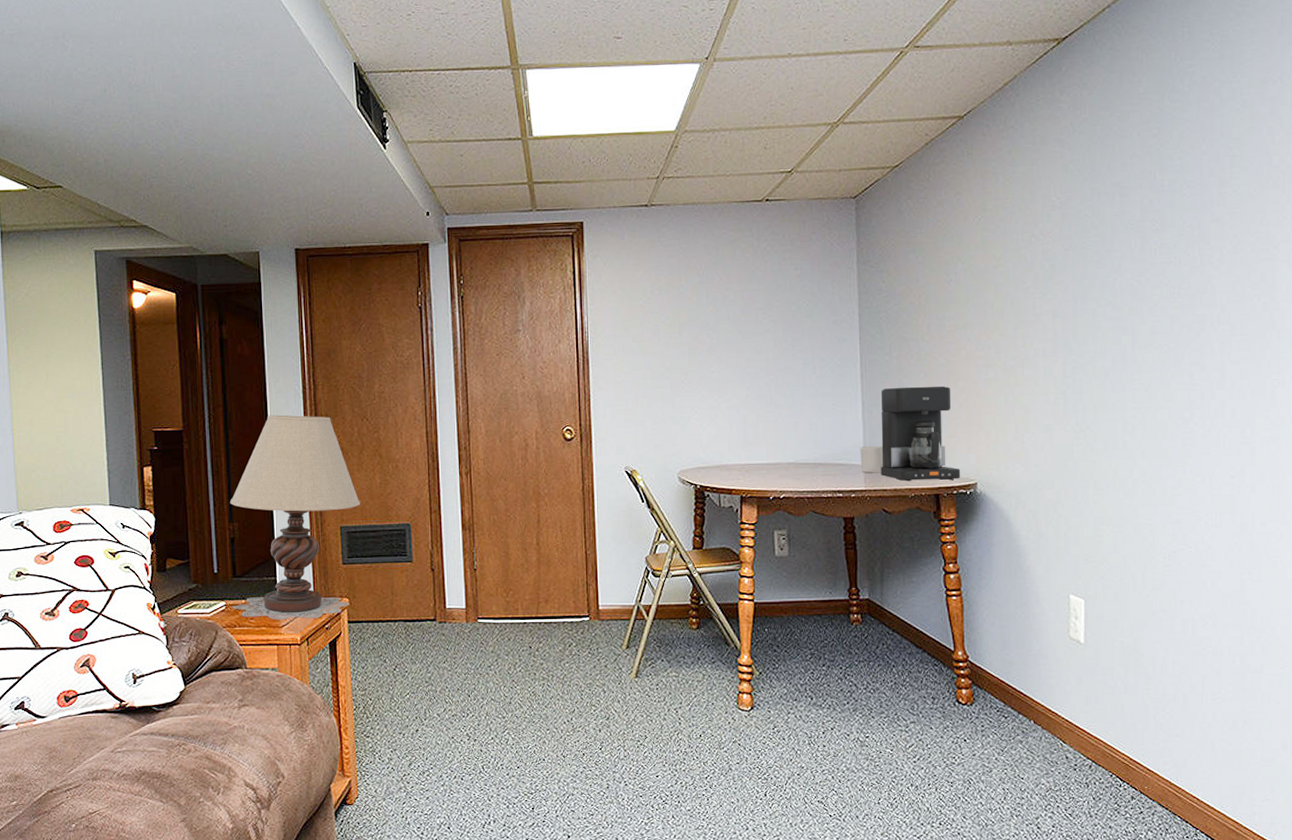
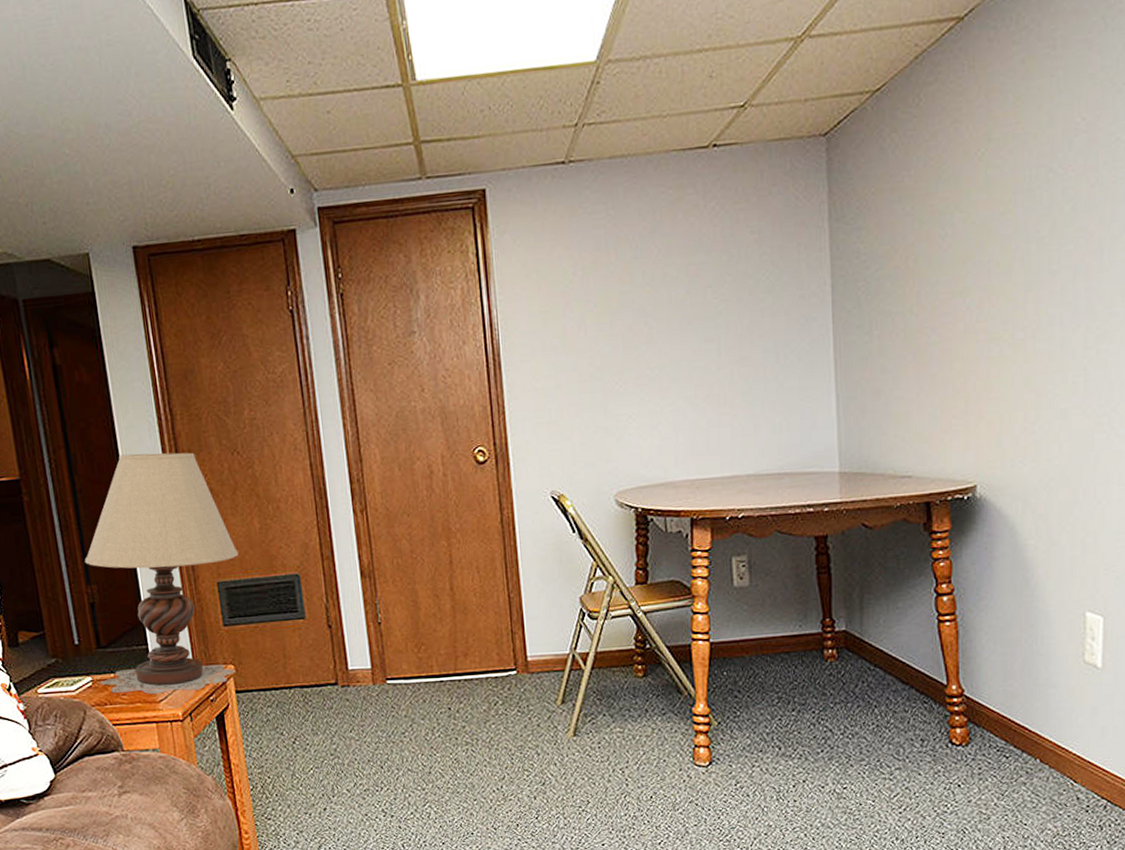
mug: present [860,445,883,473] -> none [834,447,862,482]
coffee maker: present [880,385,961,481] -> none [859,368,957,488]

